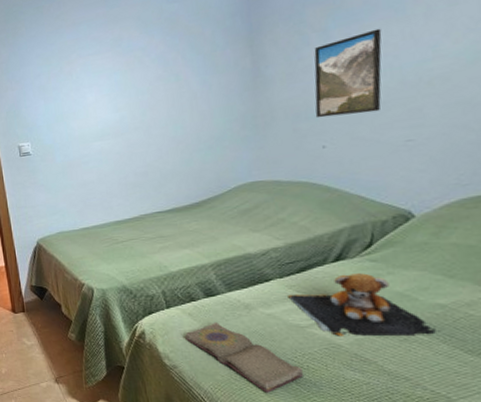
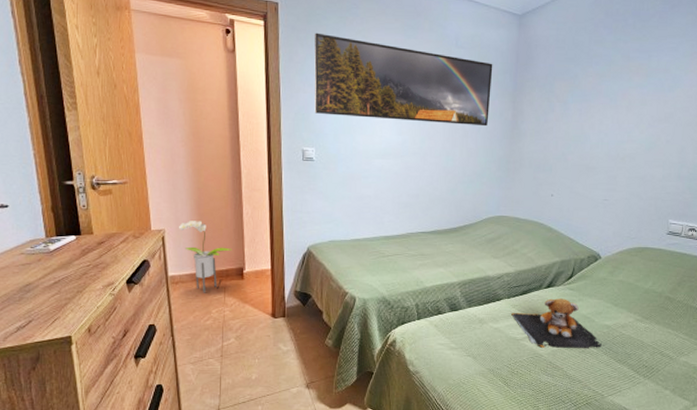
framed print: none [14,9,221,109] -> present [314,32,493,127]
diary: present [185,323,303,393] -> none [429,334,513,394]
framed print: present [314,28,382,118] -> none [550,110,600,174]

